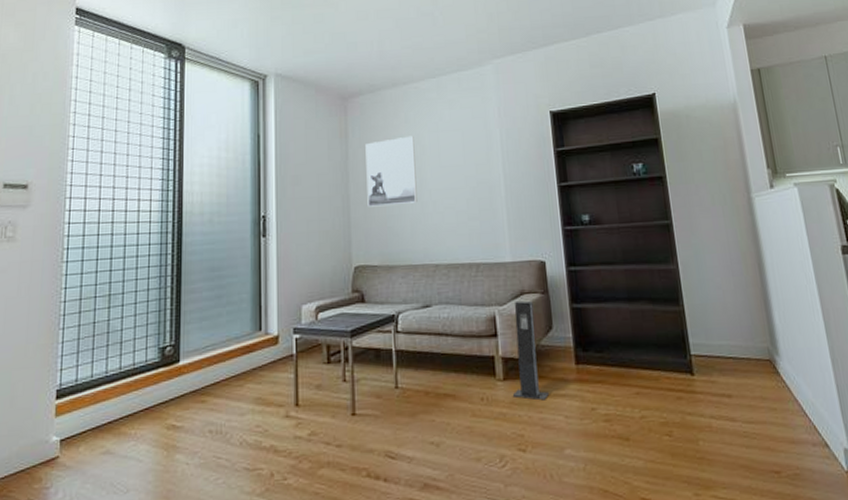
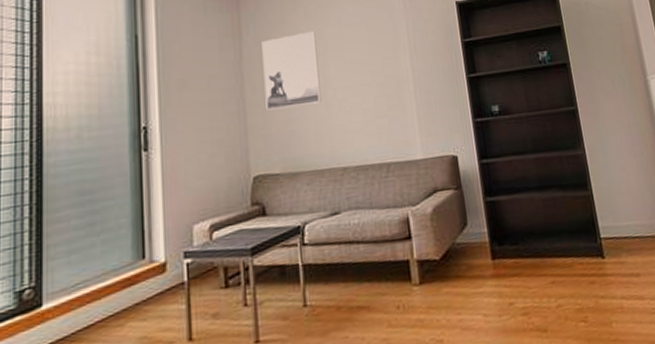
speaker: present [513,300,550,401] -> none [428,198,468,302]

